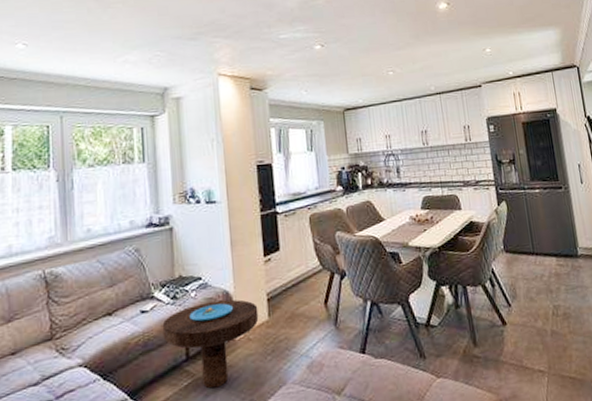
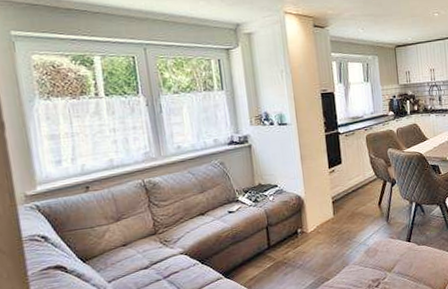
side table: present [162,299,259,389] -> none [247,202,326,269]

